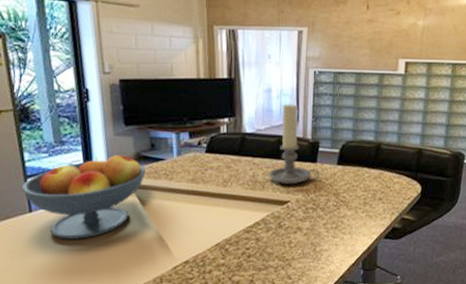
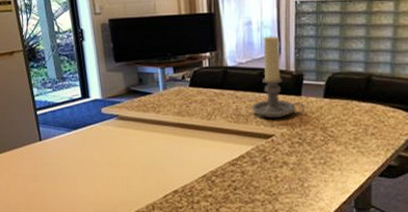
fruit bowl: present [21,154,146,239] -> none [32,88,135,166]

